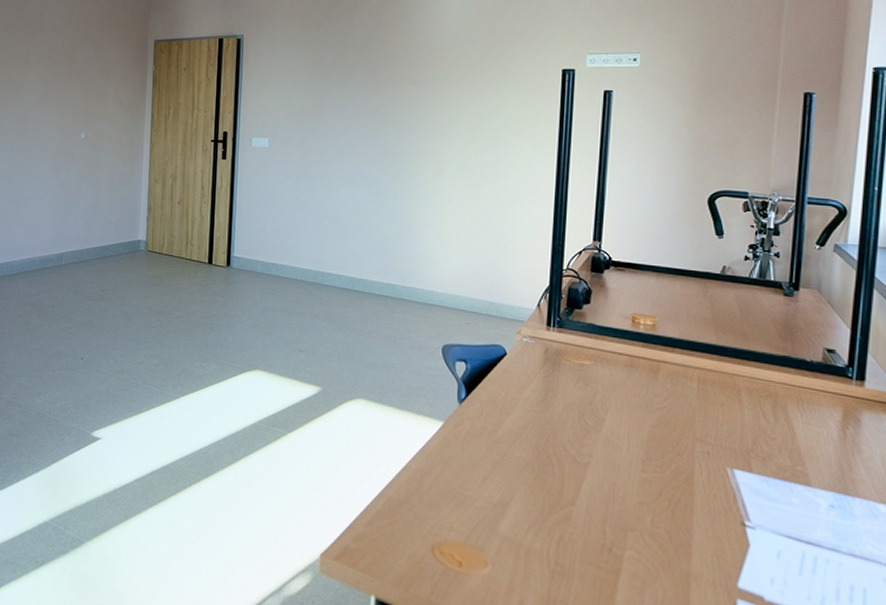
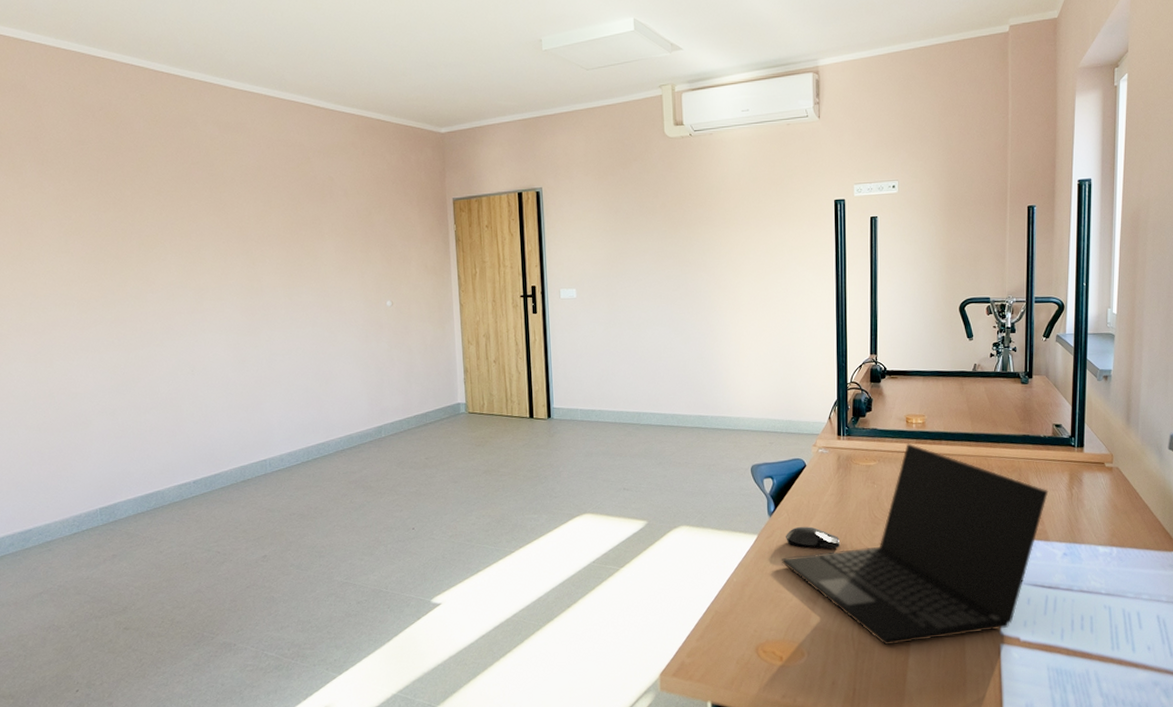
laptop: none [468,345,814,582] -> present [781,443,1049,646]
computer mouse: none [476,420,541,451] -> present [786,526,841,549]

